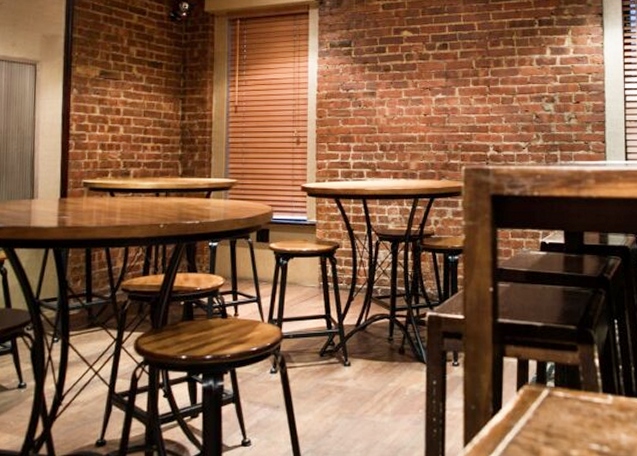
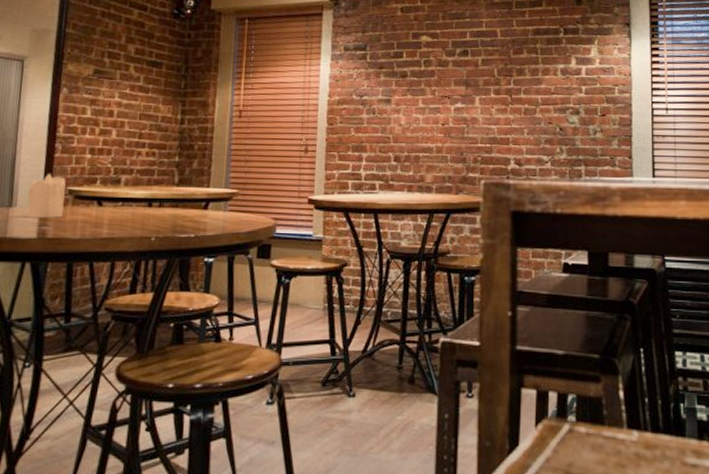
candle: none [47,168,81,208] -> present [27,174,66,218]

